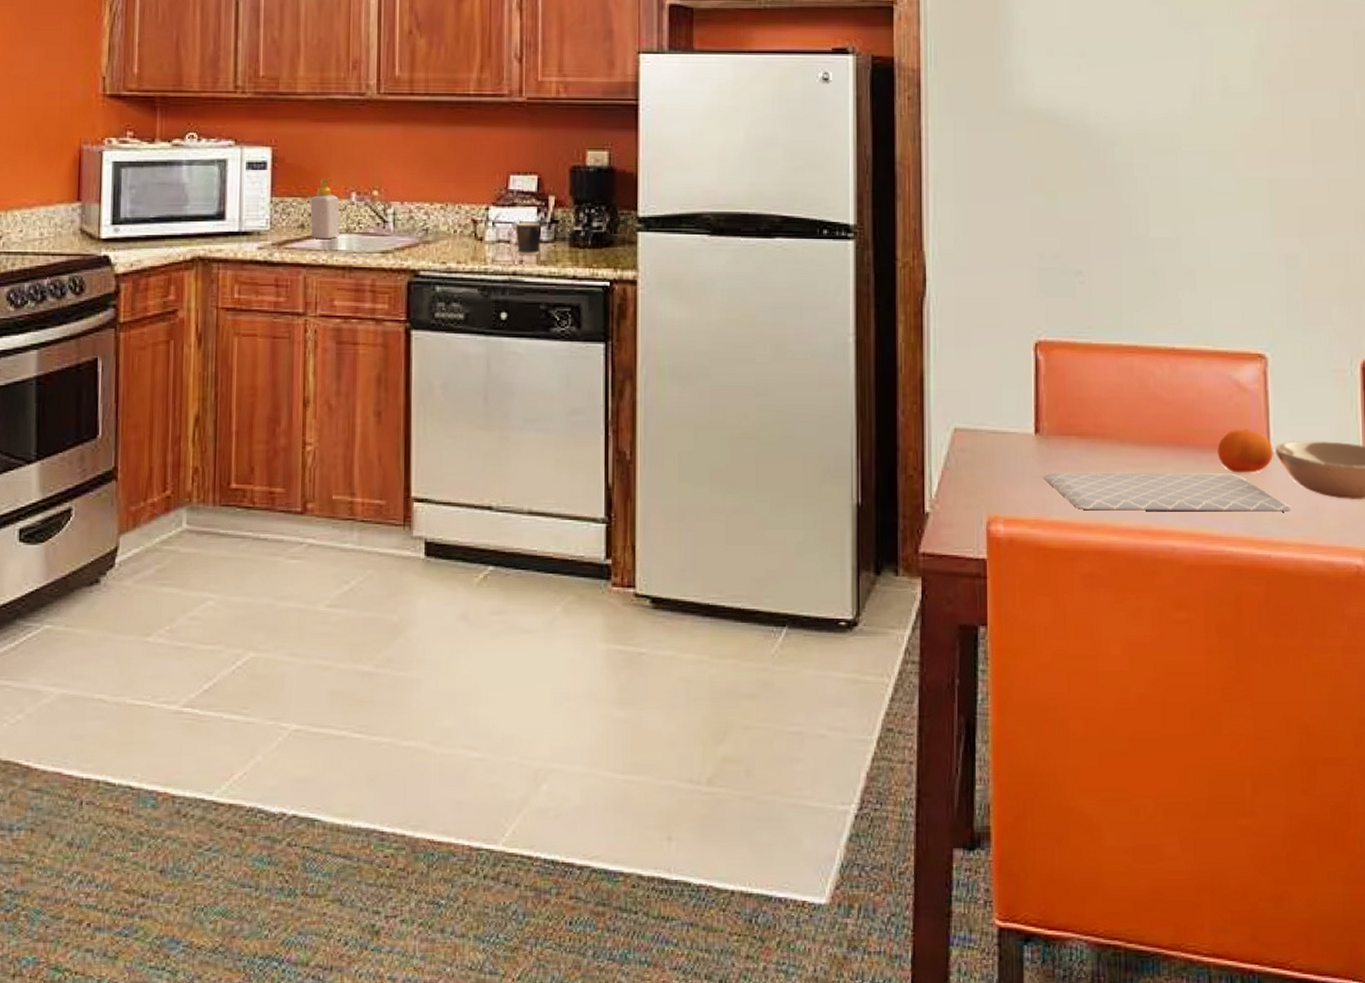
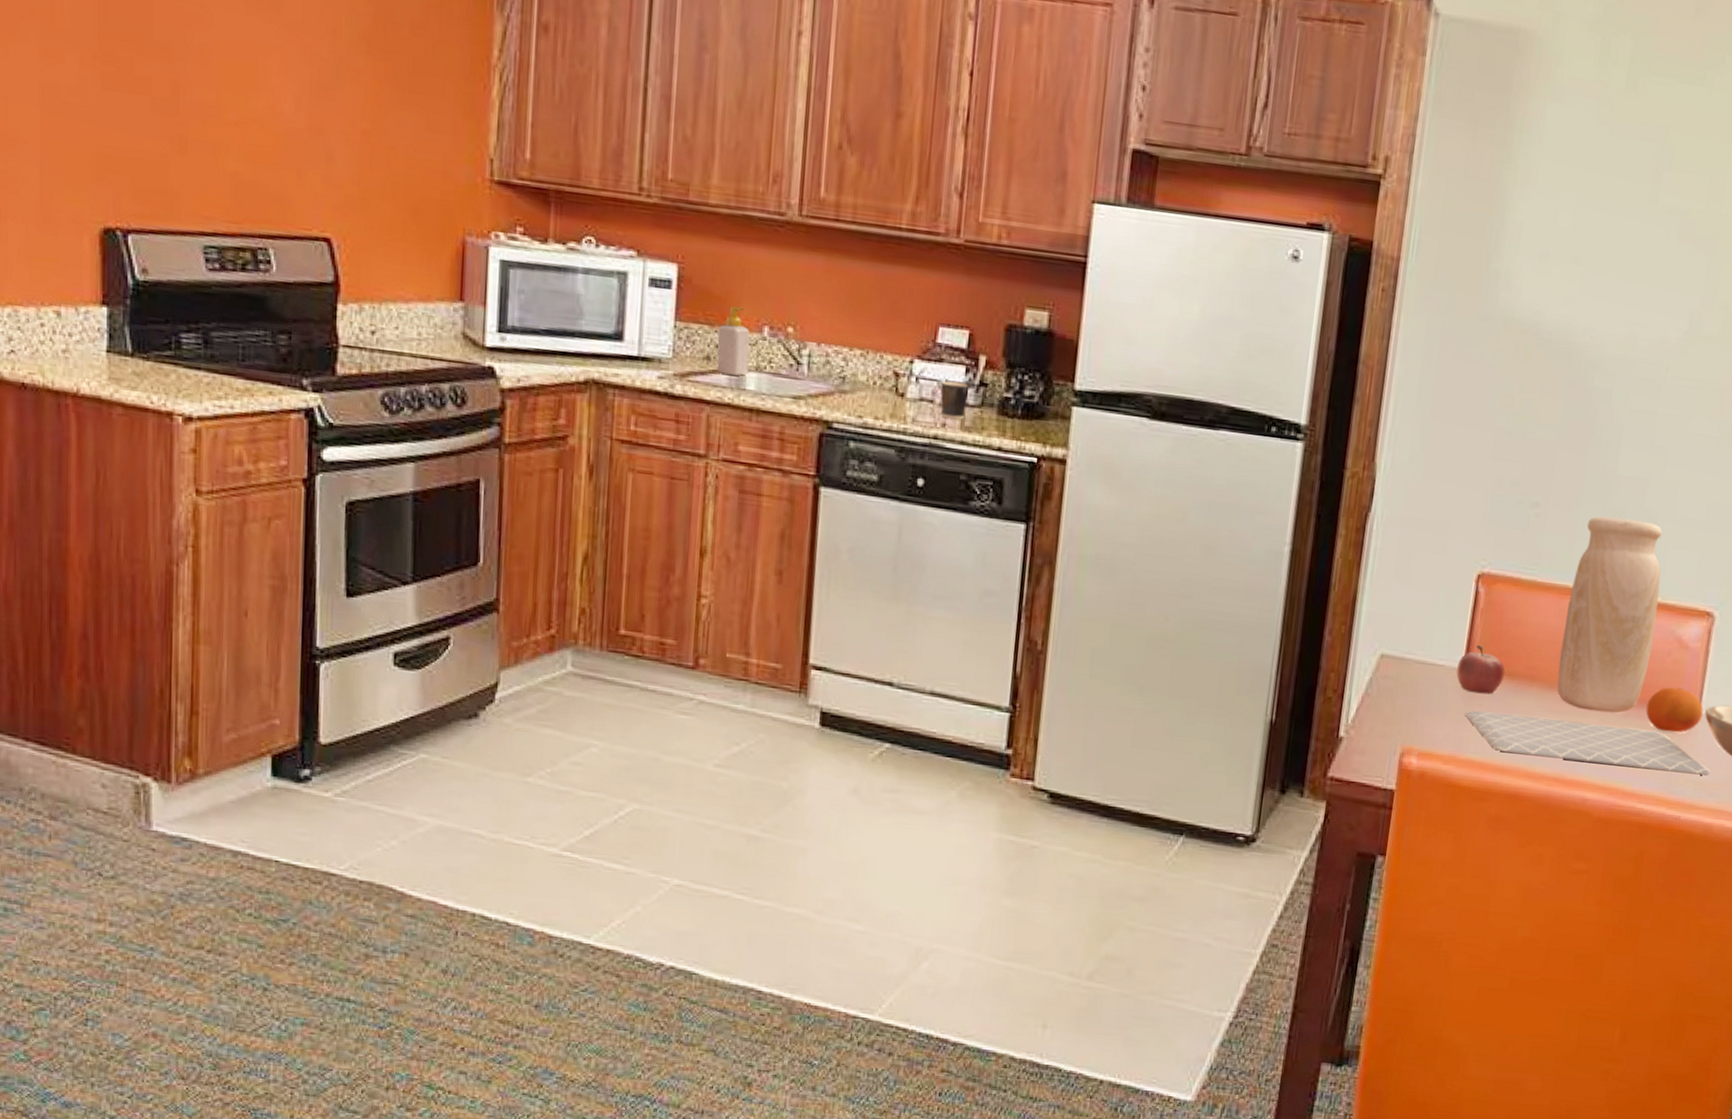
fruit: none [1028,409,1076,456] -> present [1456,644,1505,695]
vase: none [1125,276,1213,461] -> present [1557,516,1663,713]

